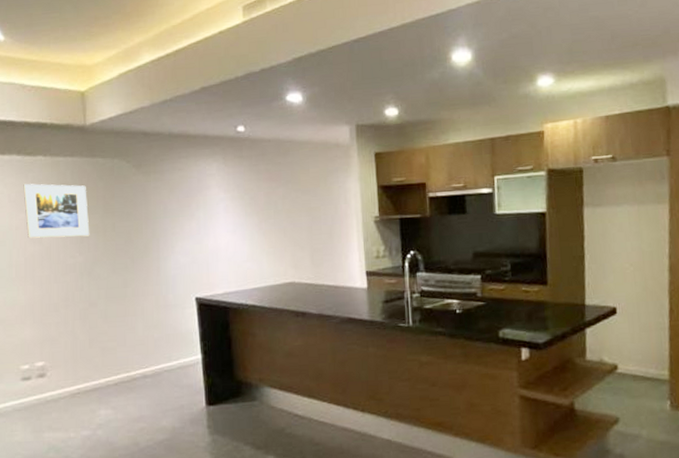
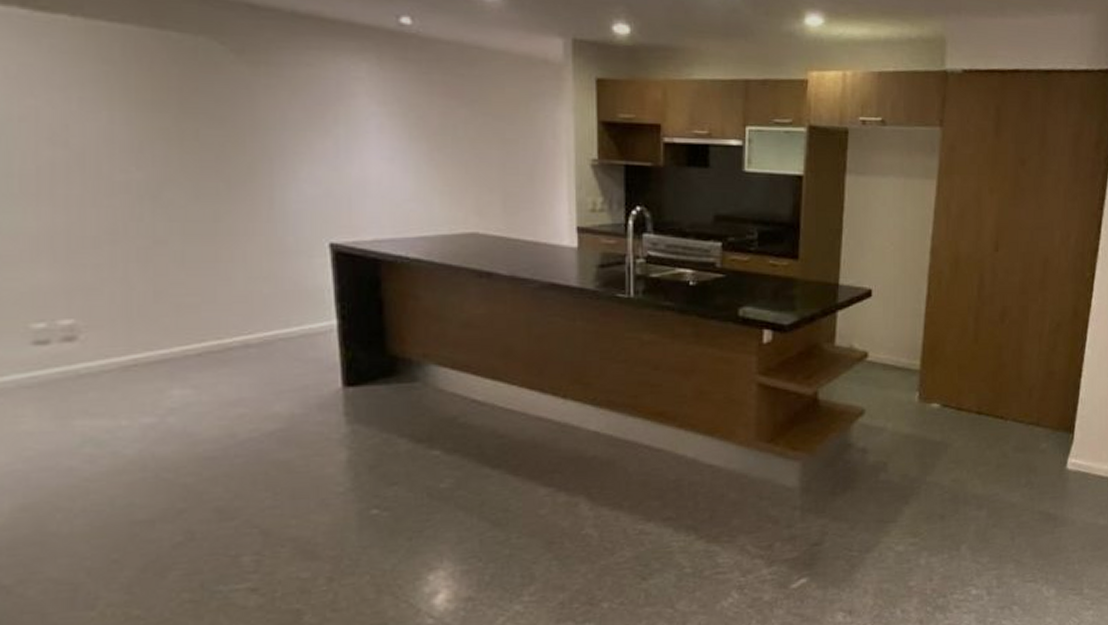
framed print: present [23,183,90,239] -> none [32,52,155,144]

